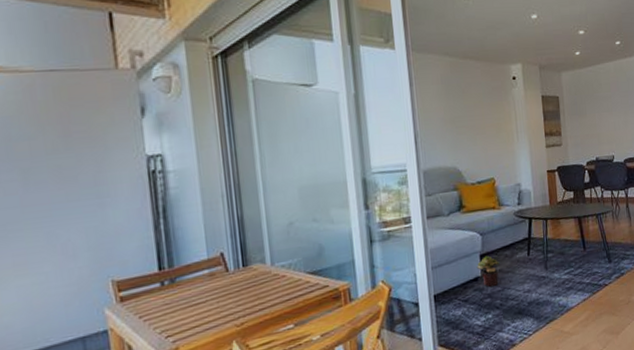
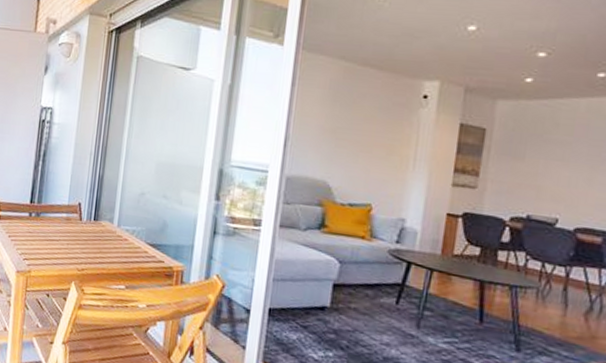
potted plant: present [476,255,500,287] -> none [326,287,356,324]

